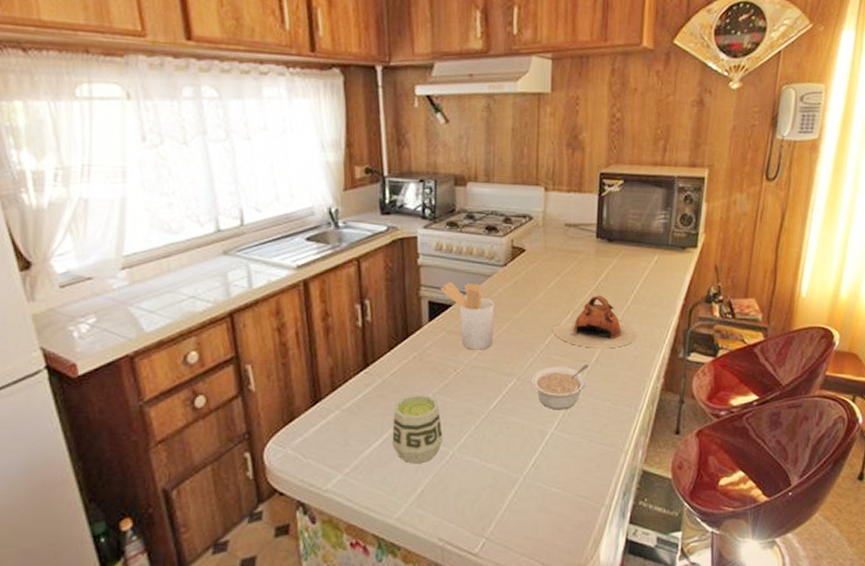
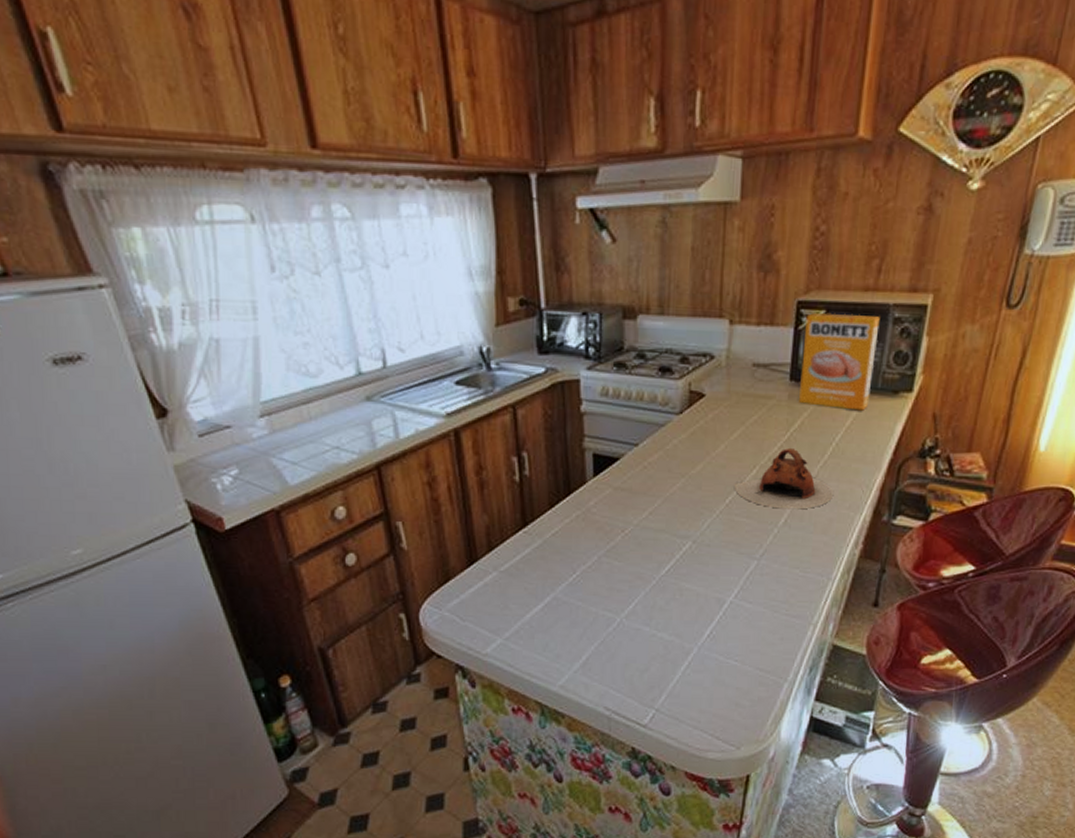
cup: present [392,394,444,464] -> none [554,556,610,631]
utensil holder: present [440,282,495,350] -> none [606,432,669,509]
legume: present [531,365,590,410] -> none [709,527,777,577]
box: none [605,183,668,263] -> present [799,313,880,411]

